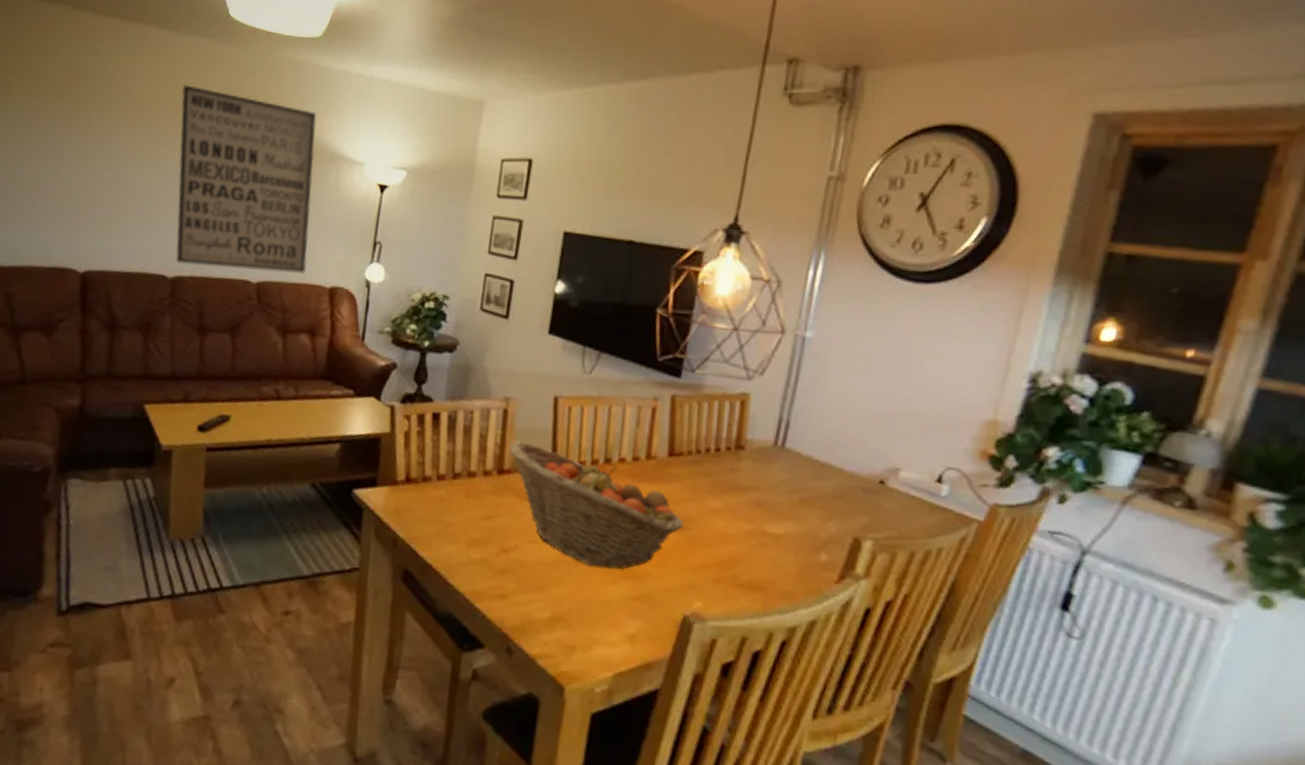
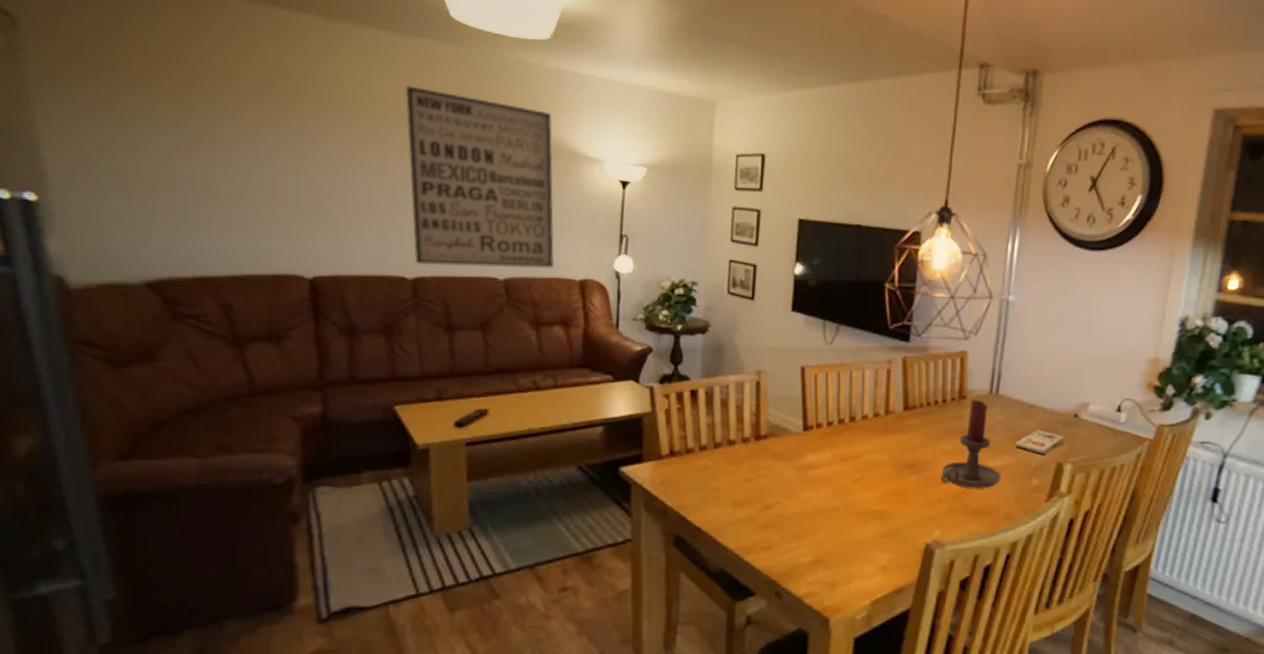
fruit basket: present [510,442,684,570] -> none [765,409,921,512]
candle holder: none [706,451,781,558] -> present [940,399,1001,488]
paperback book: none [802,494,864,525] -> present [1015,430,1064,454]

